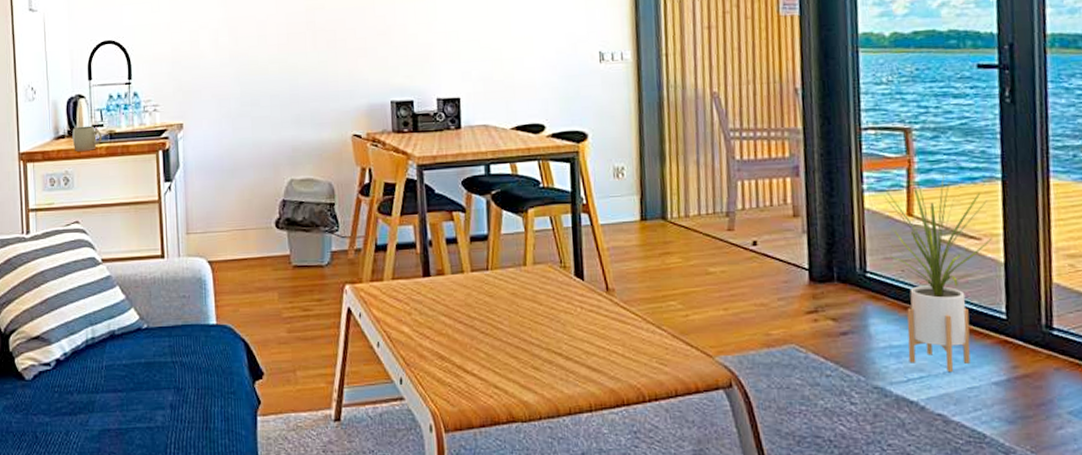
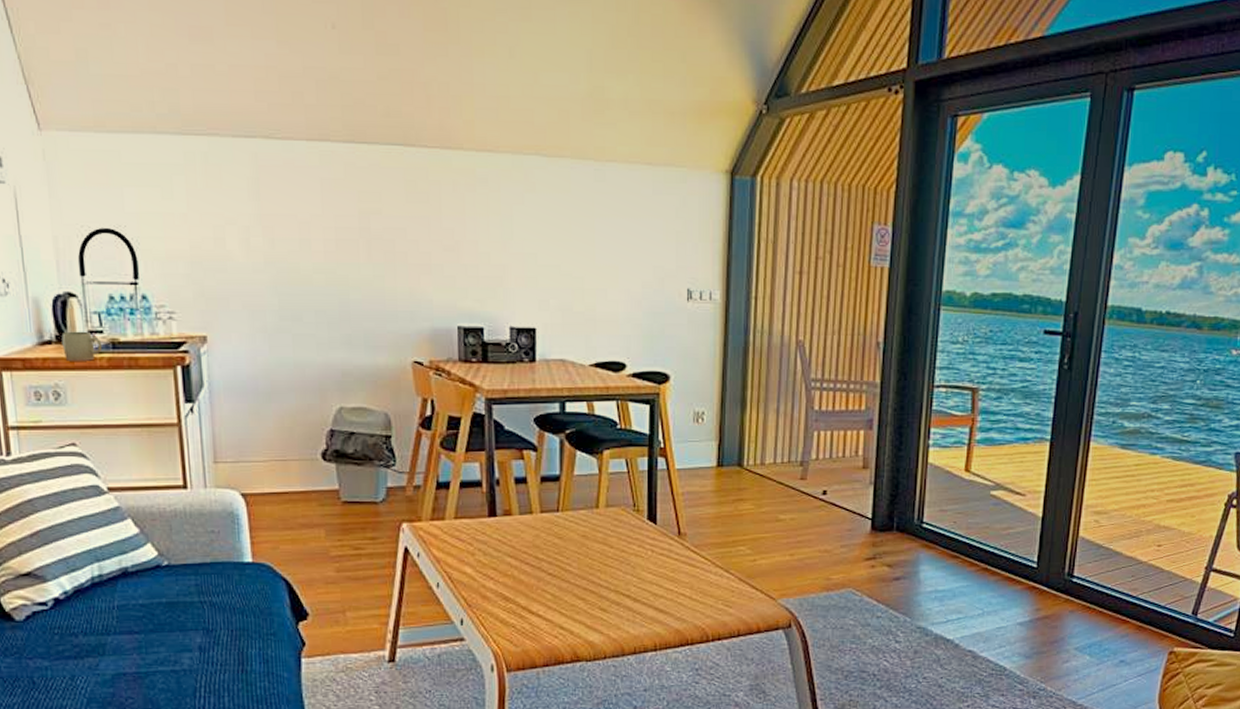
house plant: present [882,176,992,373] -> none [940,435,1036,615]

